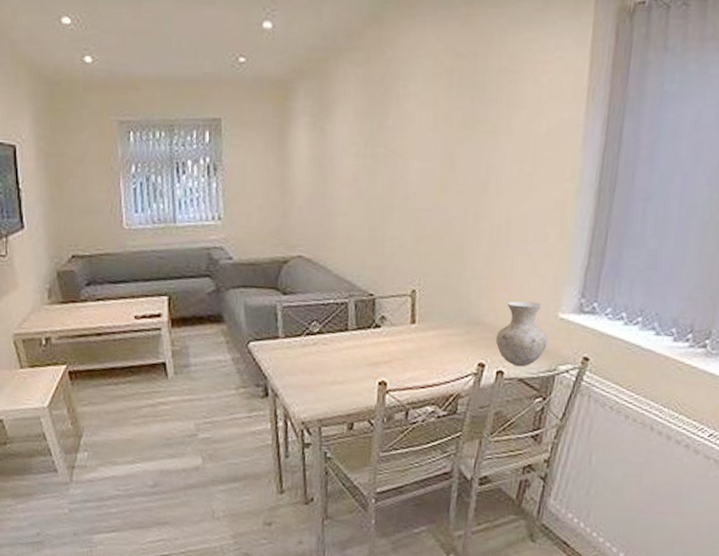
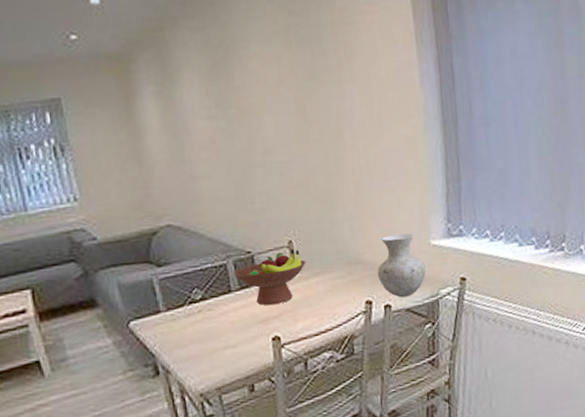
fruit bowl: none [352,298,426,350] -> present [233,248,306,305]

